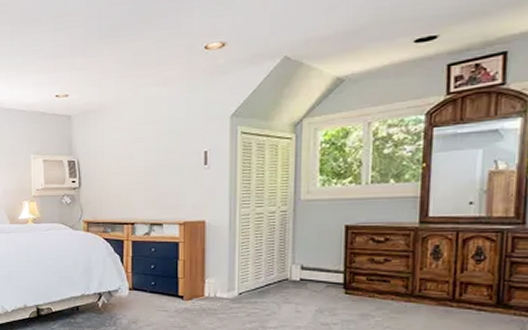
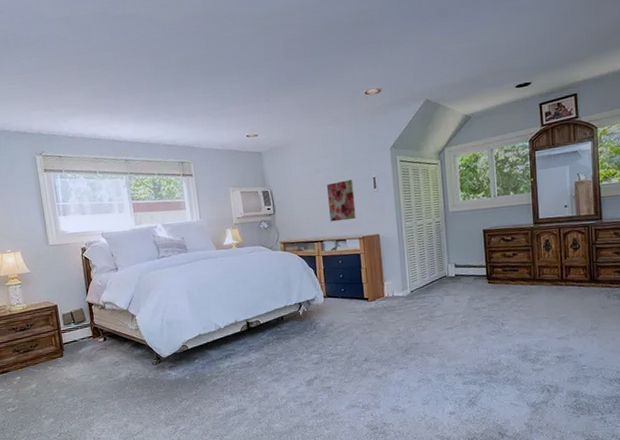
wall art: none [144,152,178,202] -> present [326,179,356,222]

